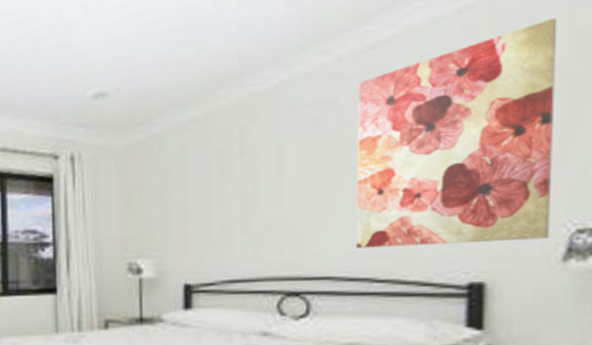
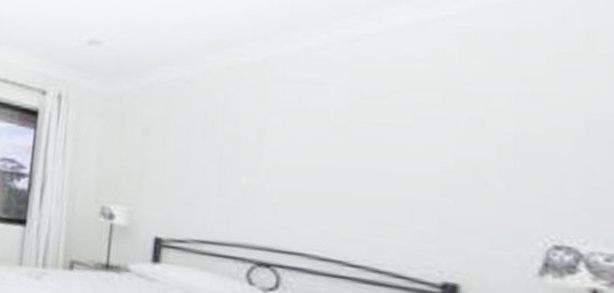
wall art: present [356,18,558,249] -> none [331,39,537,250]

